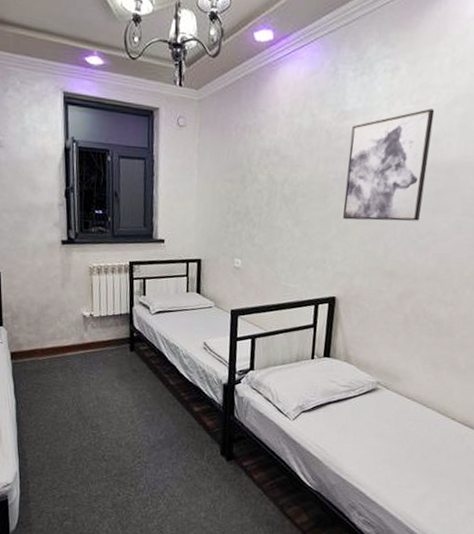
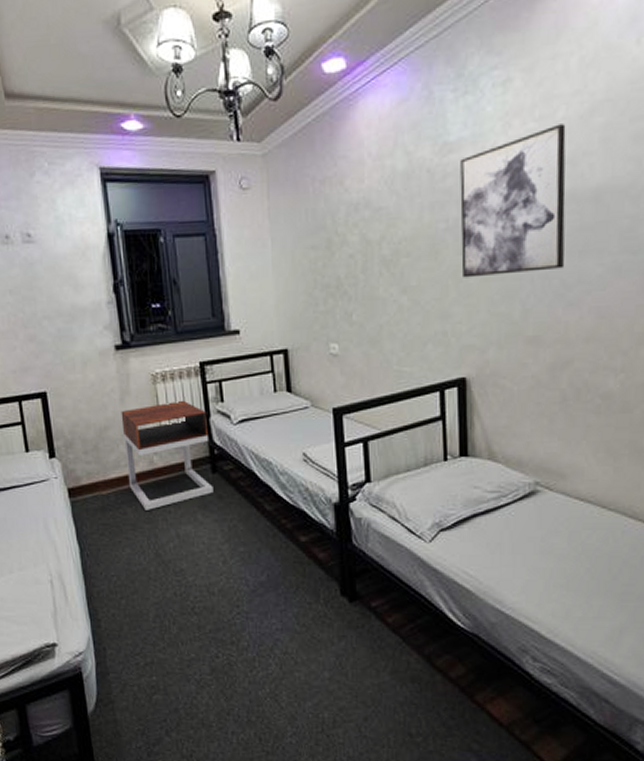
nightstand: none [60,290,131,376] -> present [121,400,213,510]

